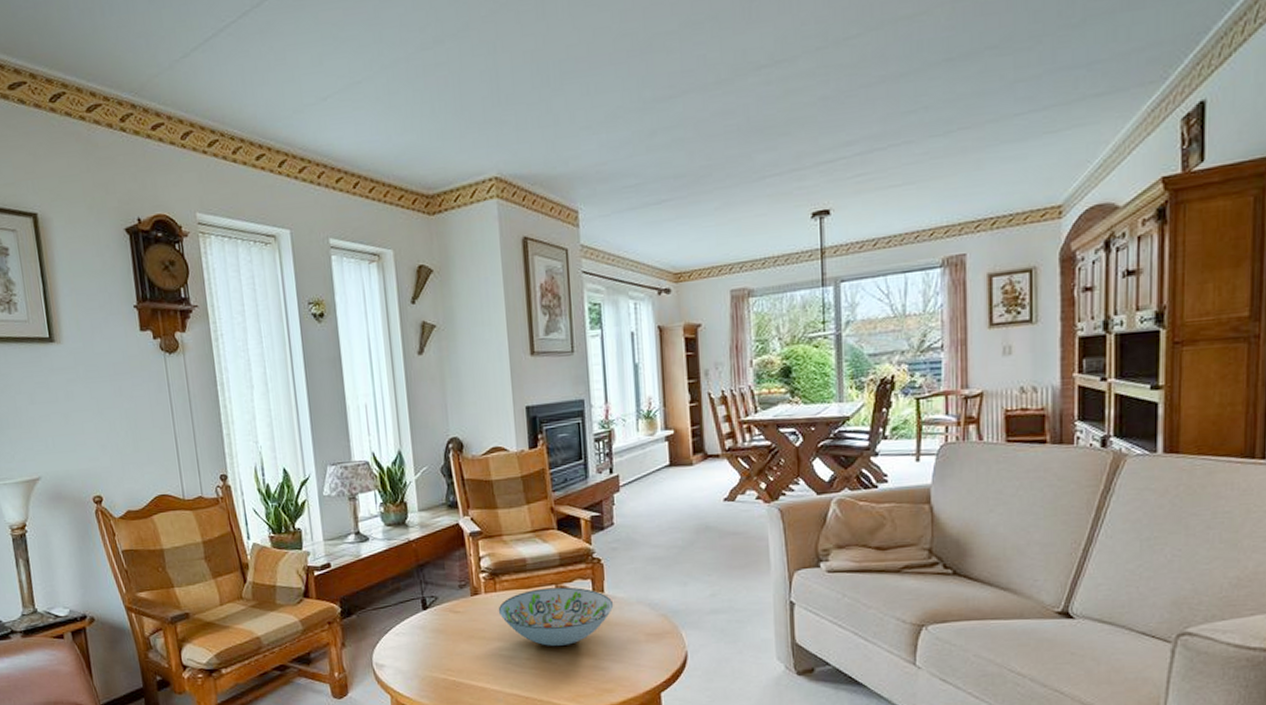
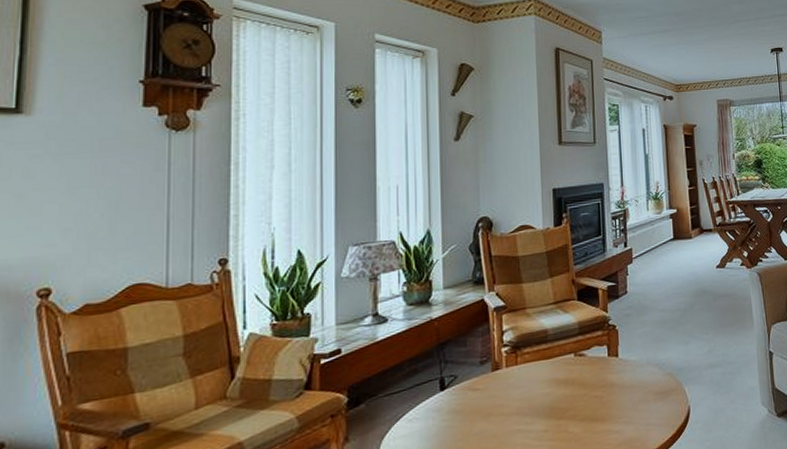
decorative bowl: present [498,587,614,647] -> none [518,354,627,416]

